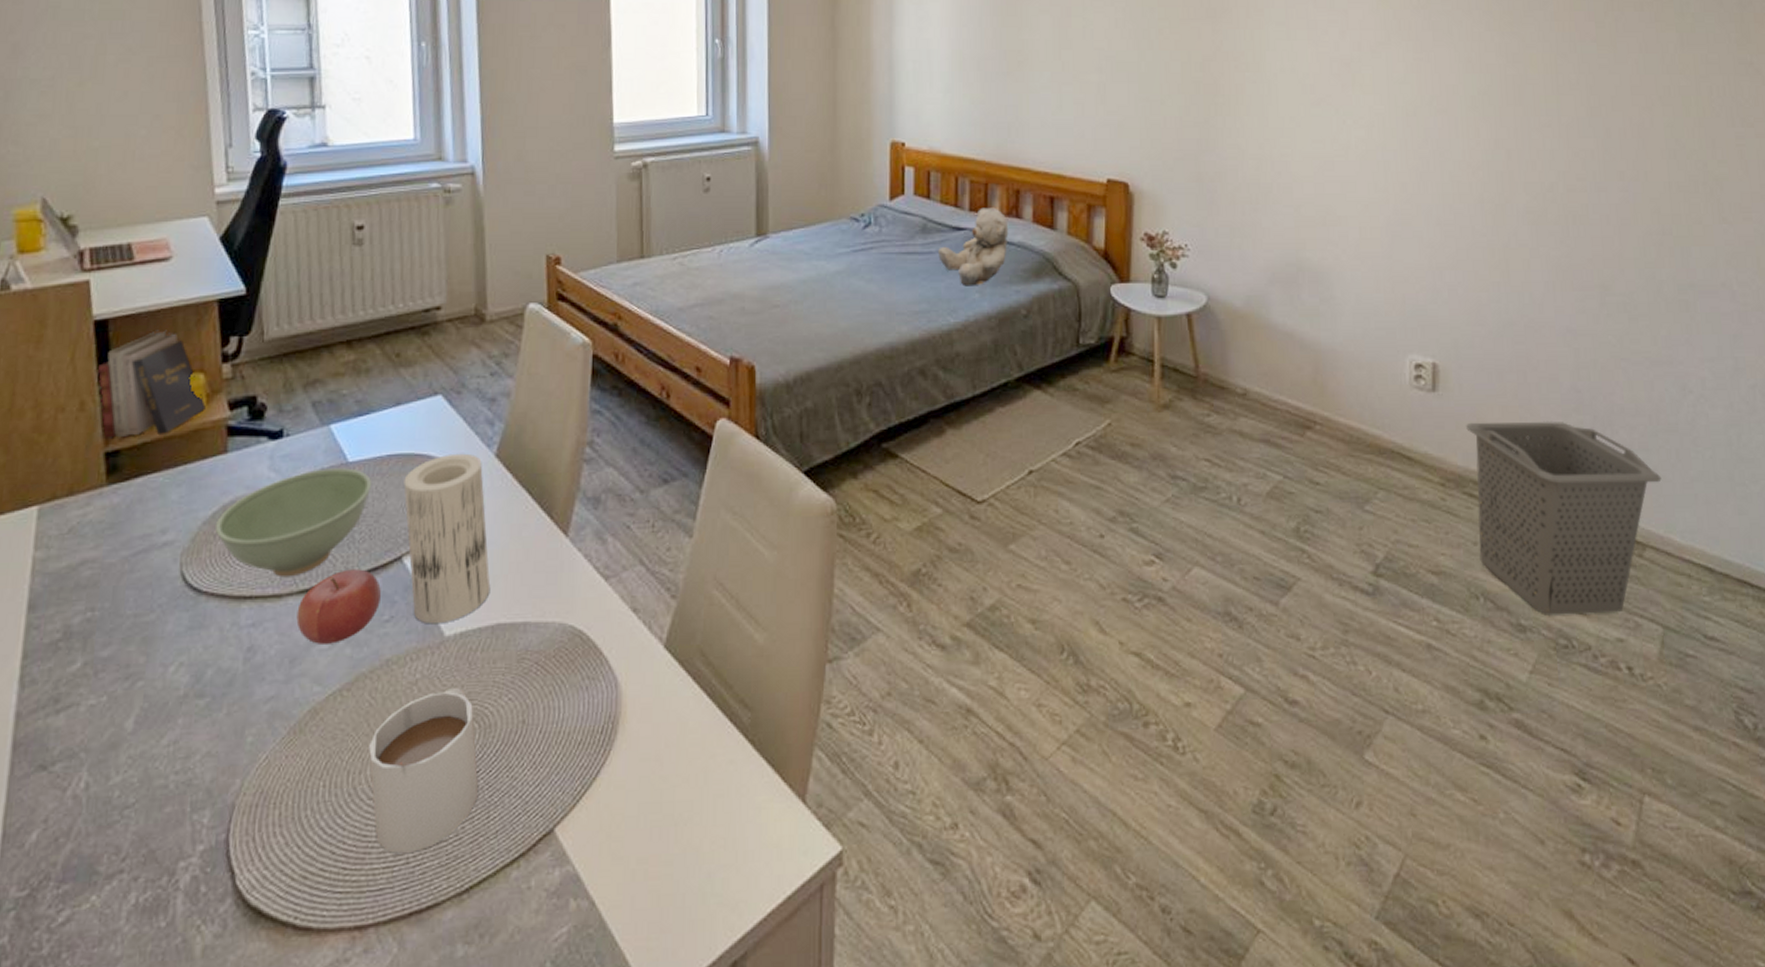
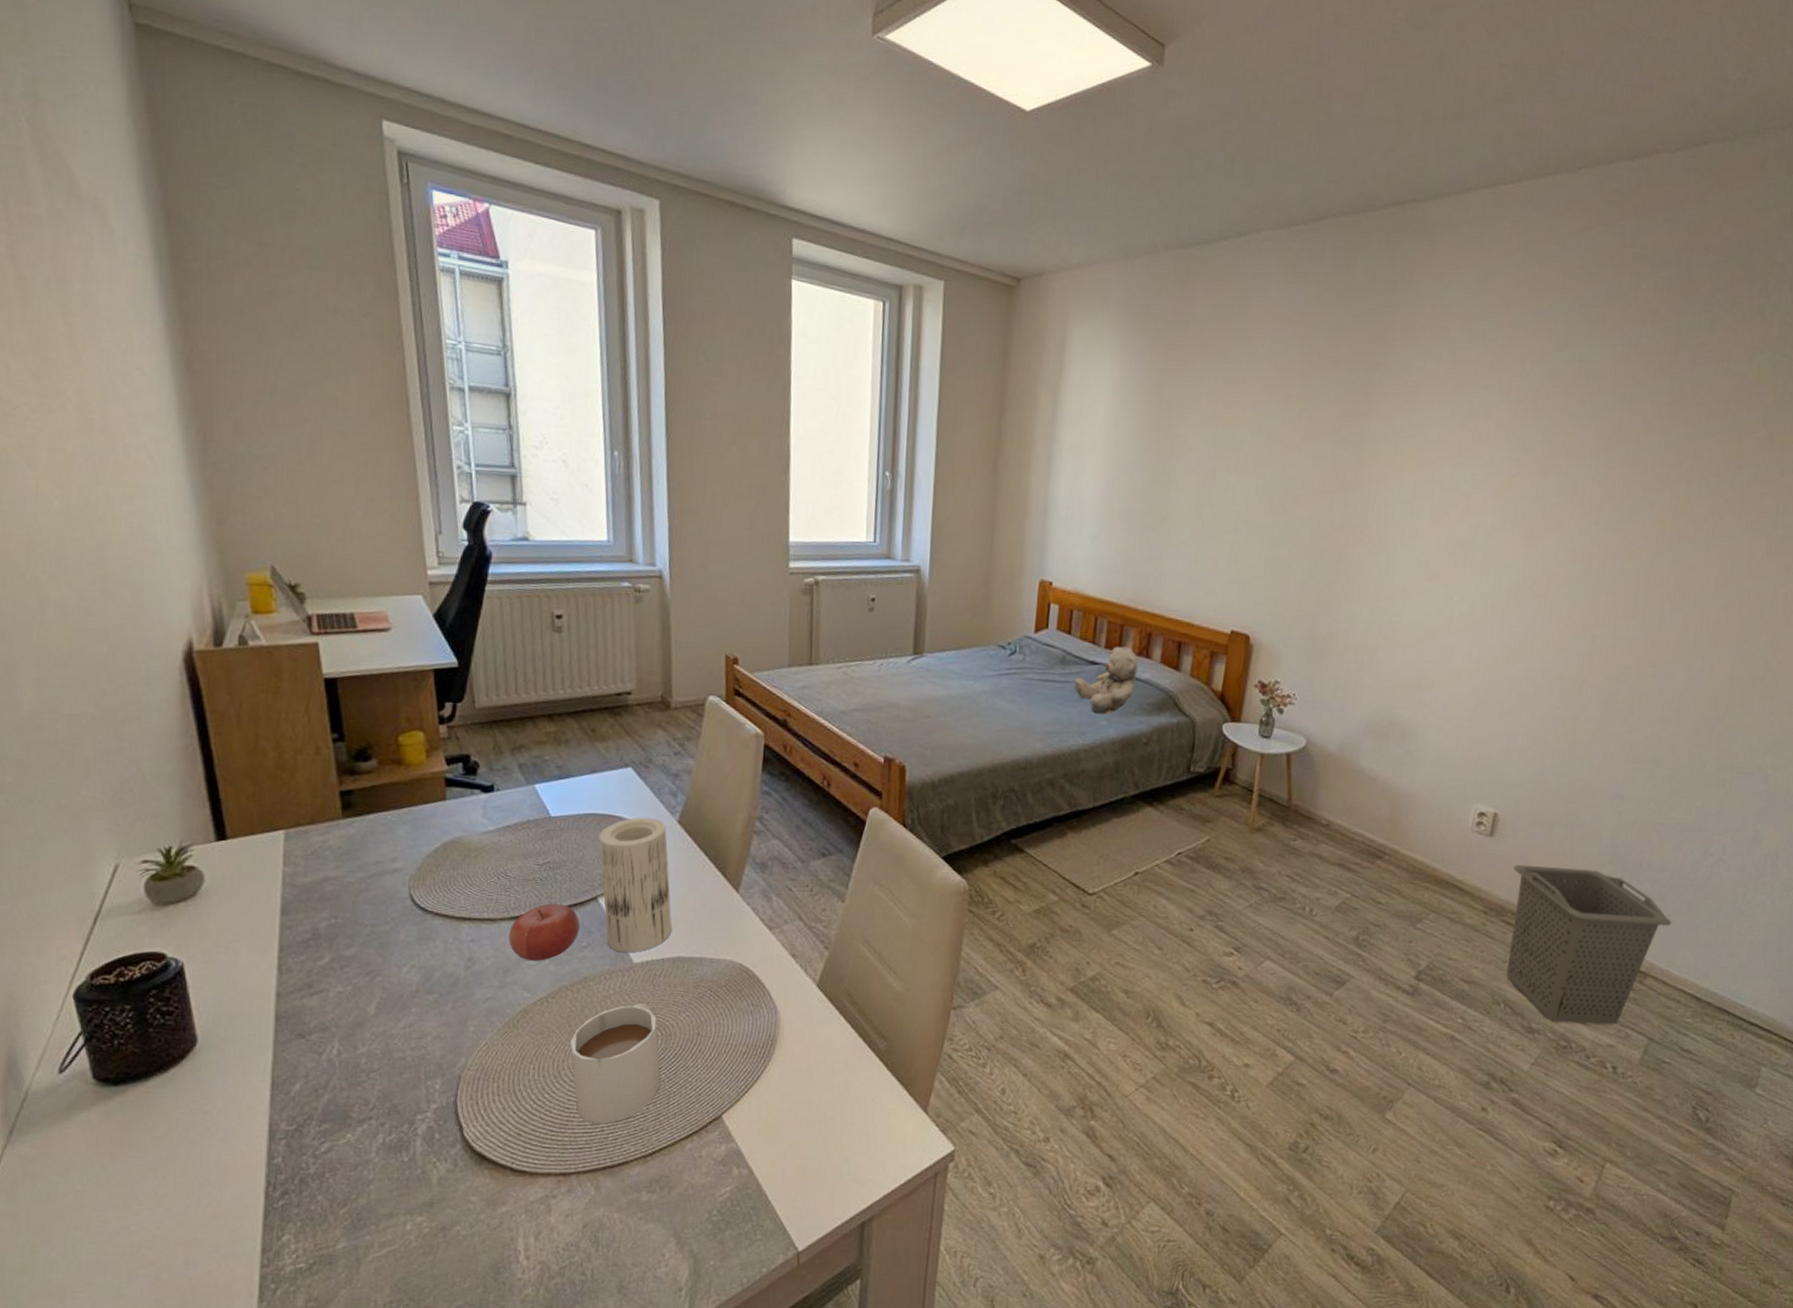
books: present [98,330,206,438] -> none [330,691,426,780]
bowl: present [214,468,372,578] -> none [437,820,572,906]

